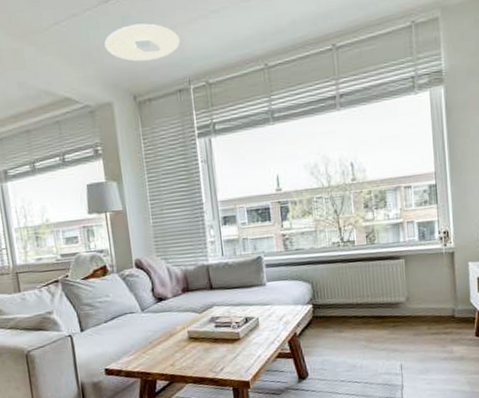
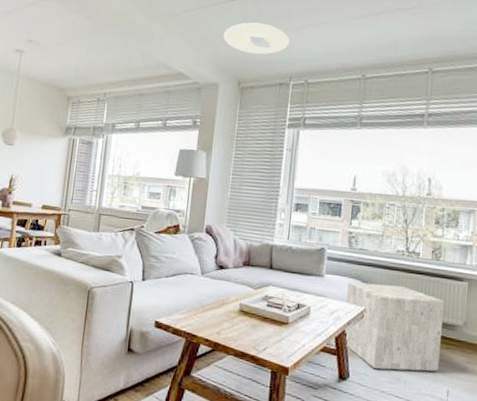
stool: none [290,276,390,362] -> present [345,282,444,372]

